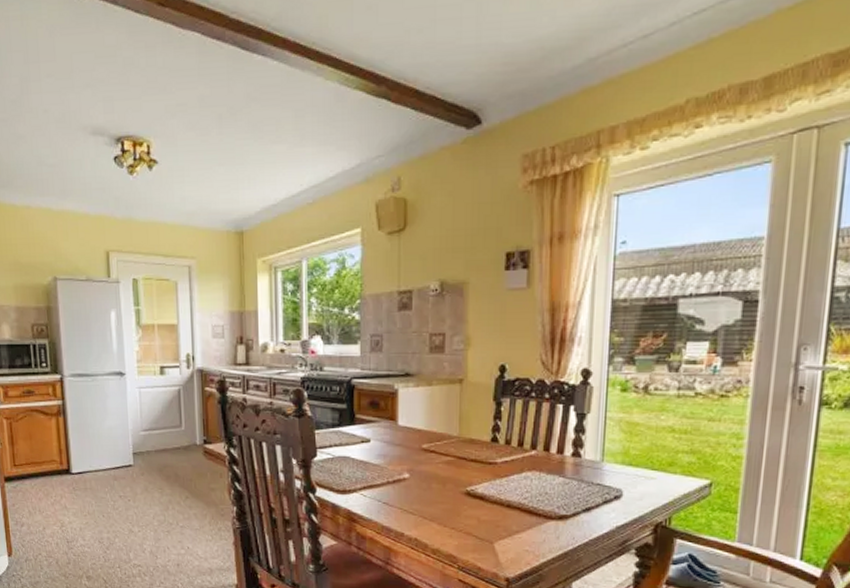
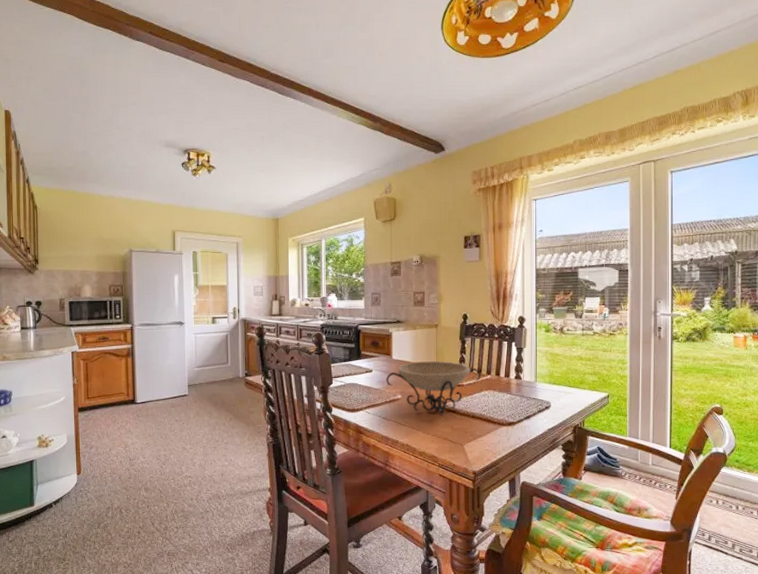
decorative bowl: none [388,429,523,503] -> present [385,361,482,416]

